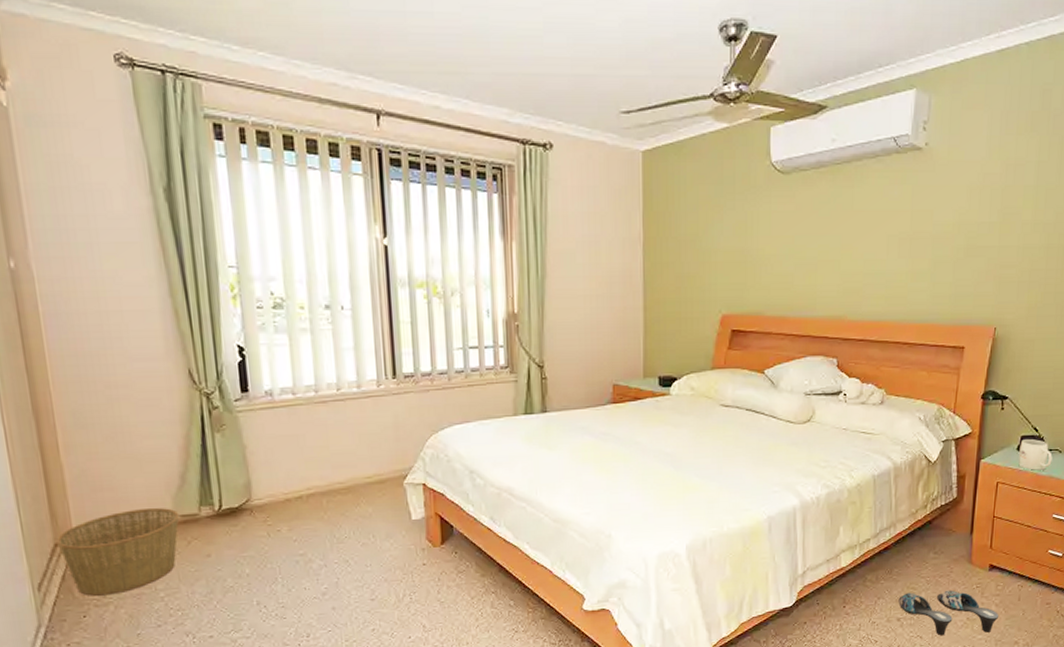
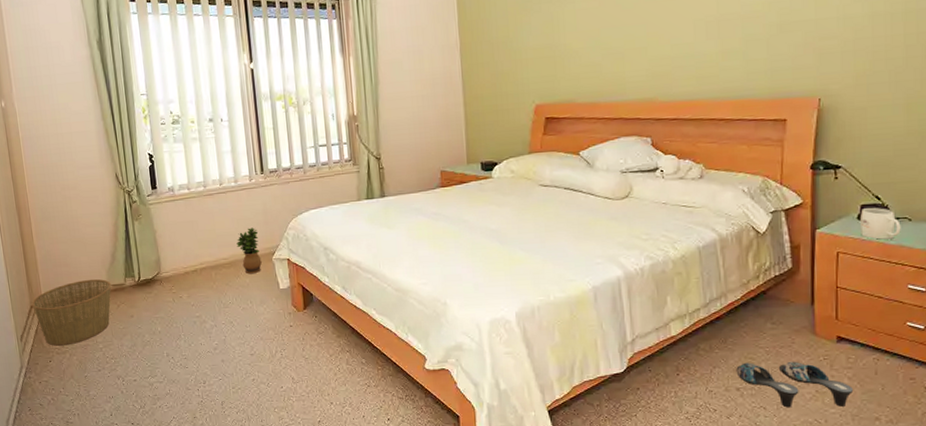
potted plant: none [357,445,390,502] -> present [236,227,262,274]

